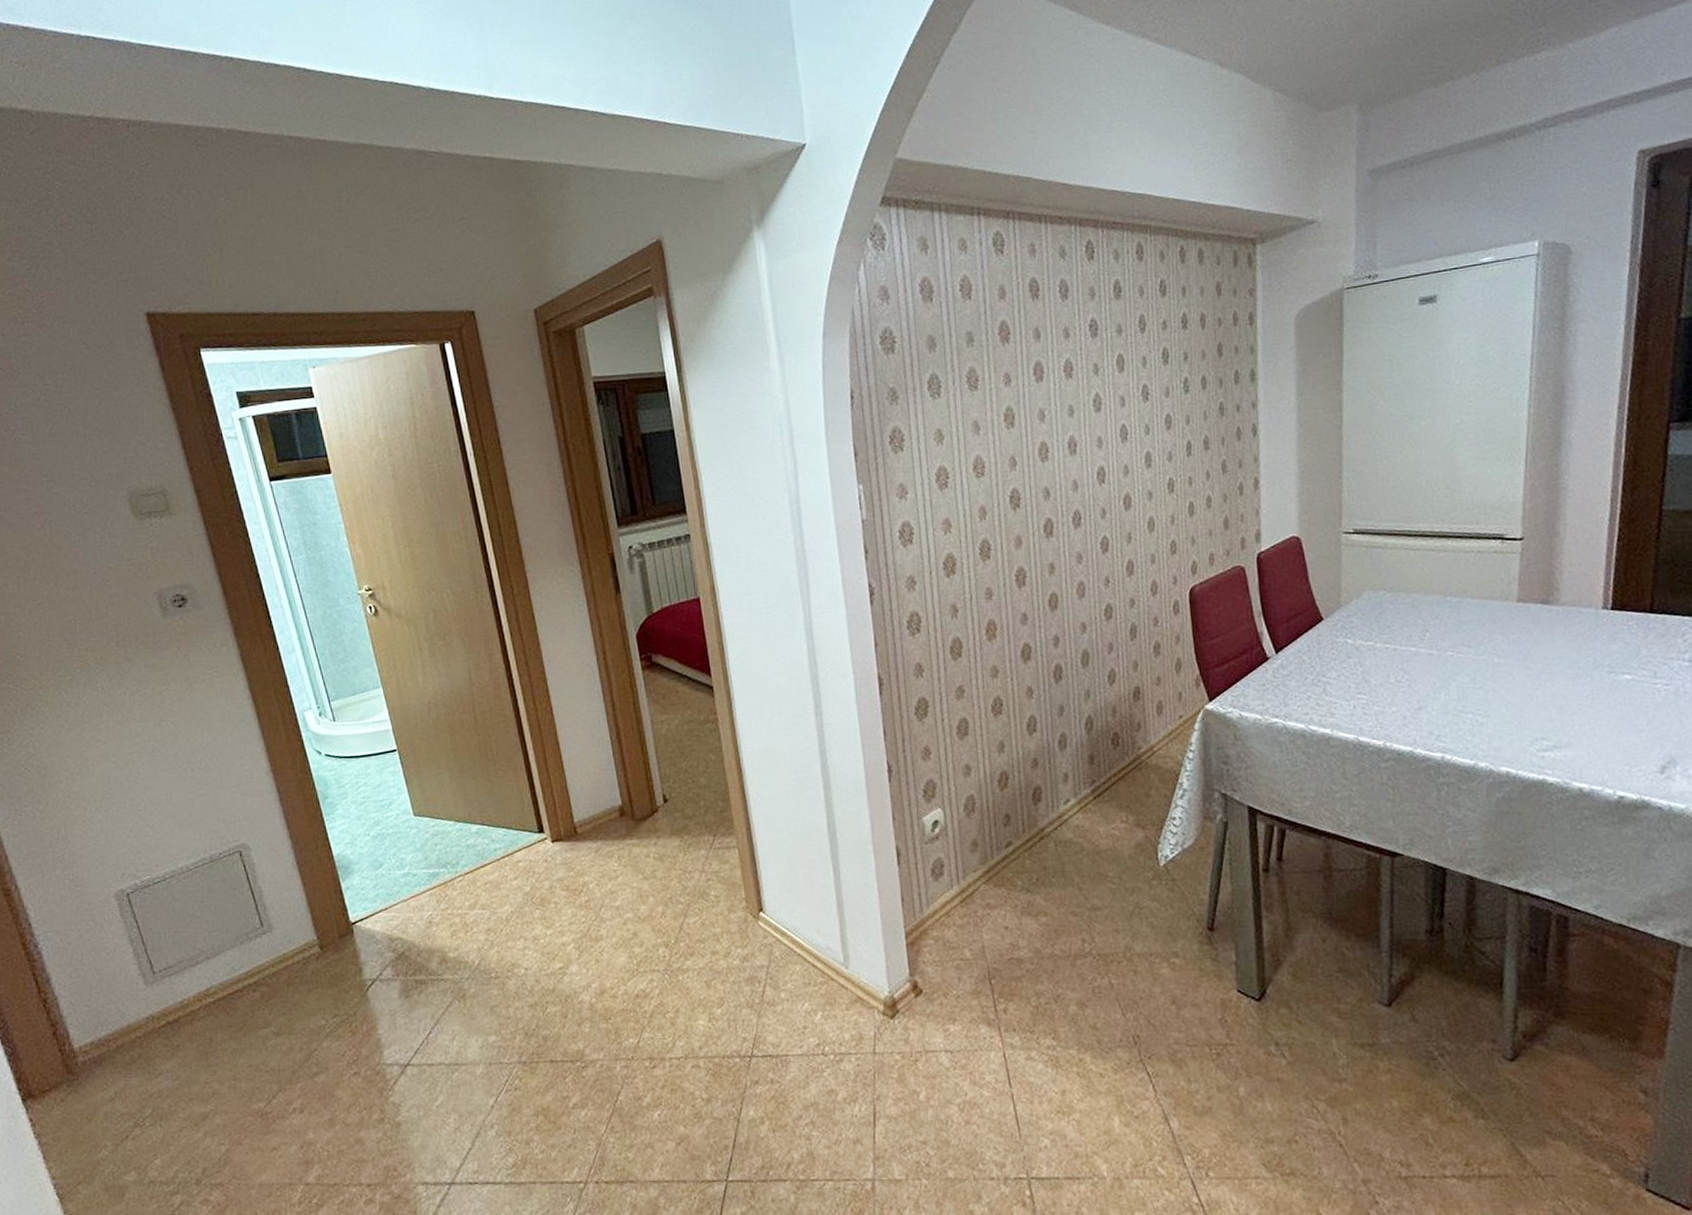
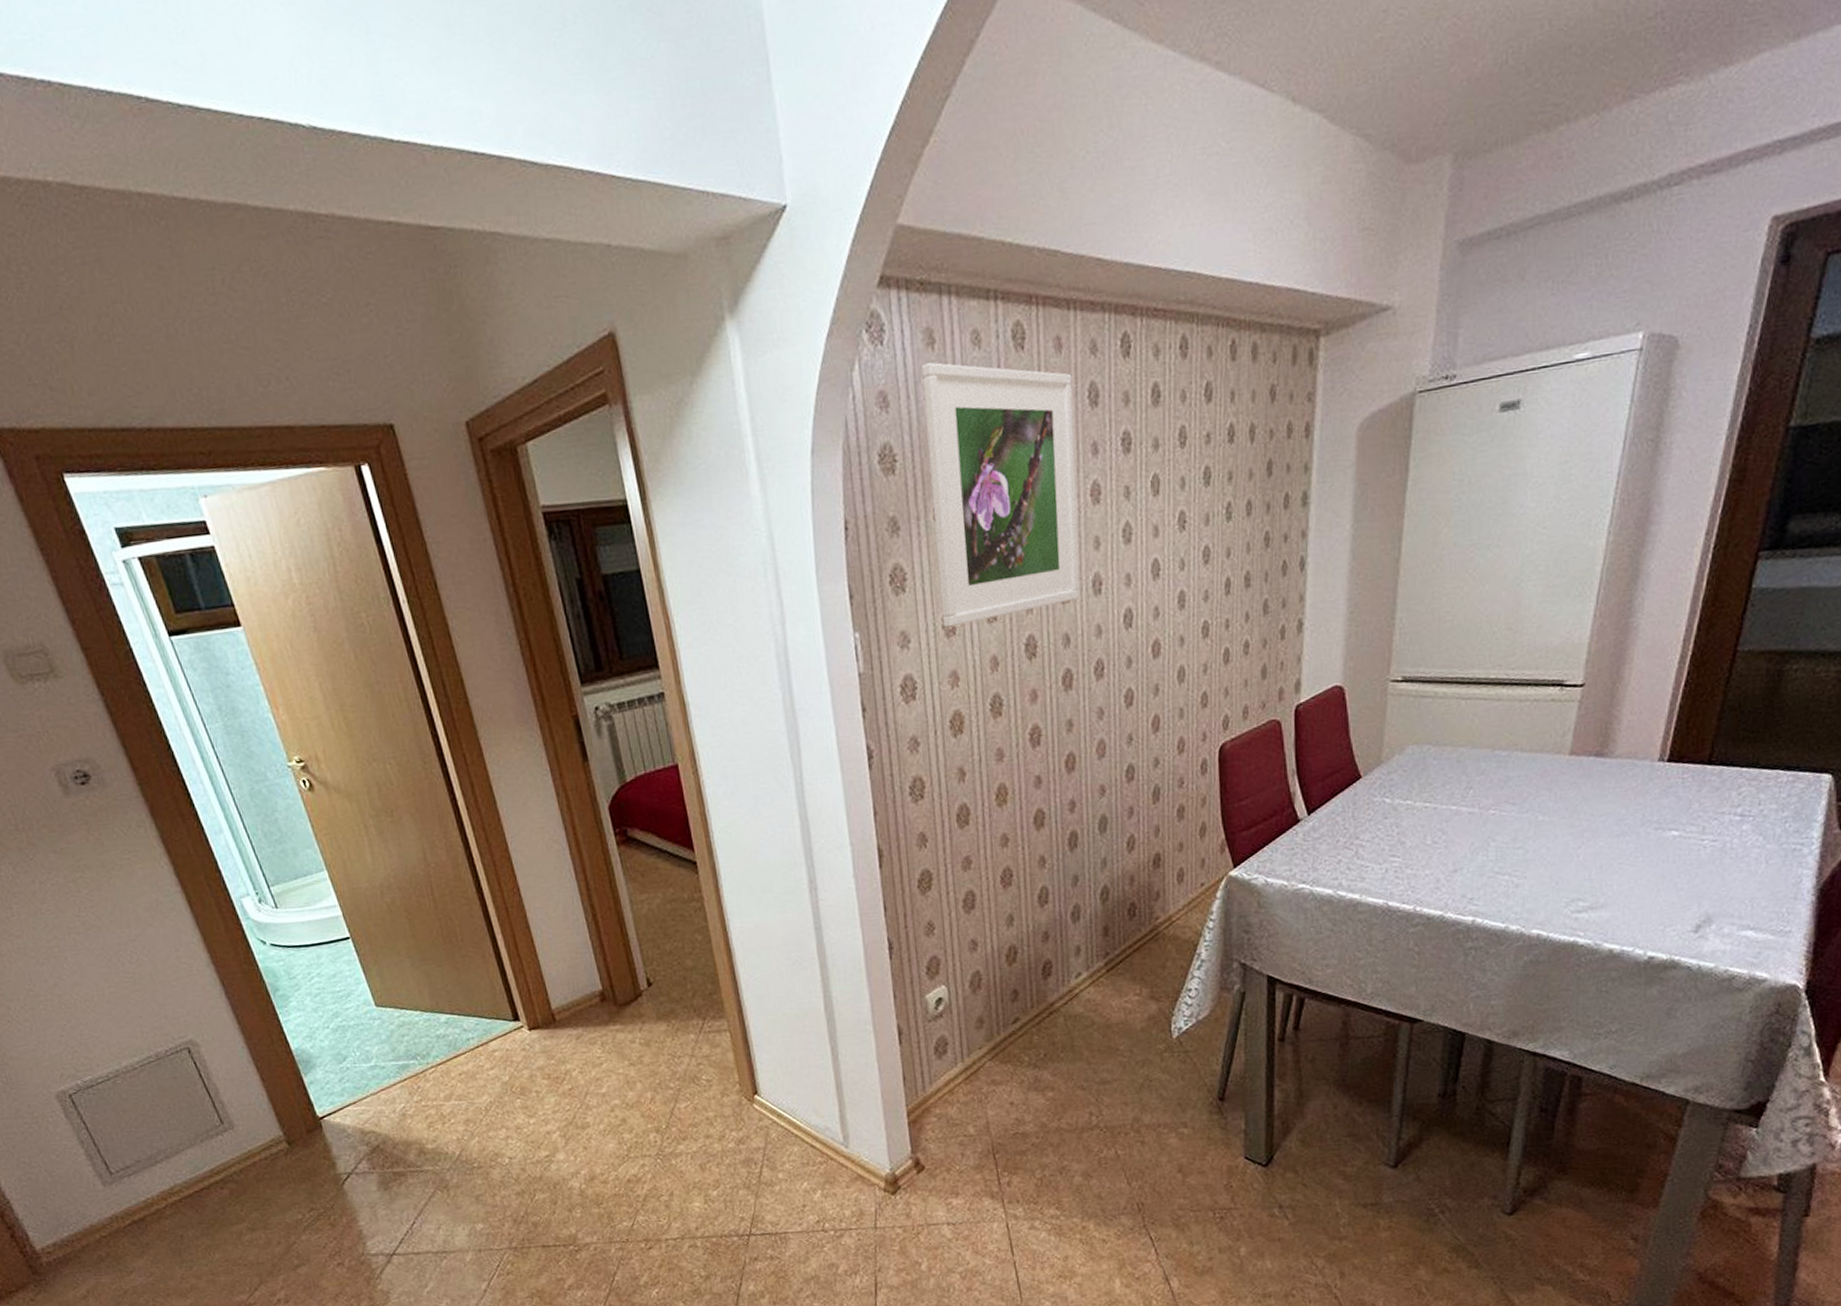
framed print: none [917,264,1057,482] -> present [922,362,1080,628]

